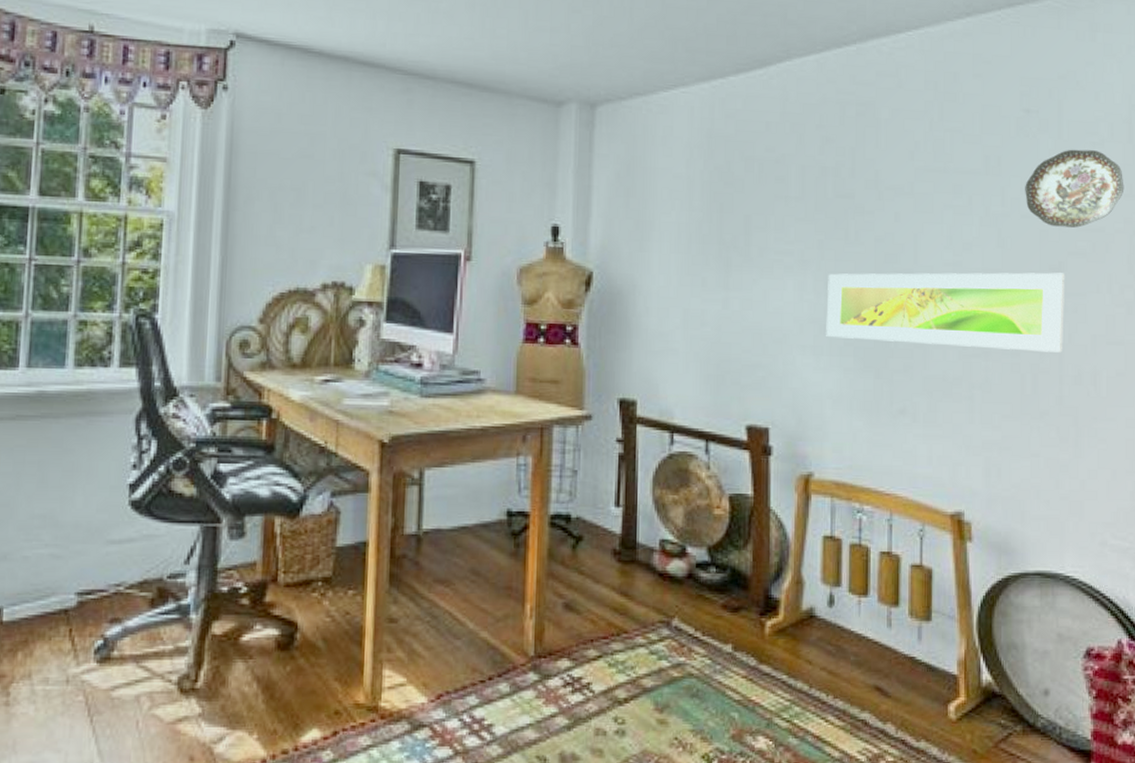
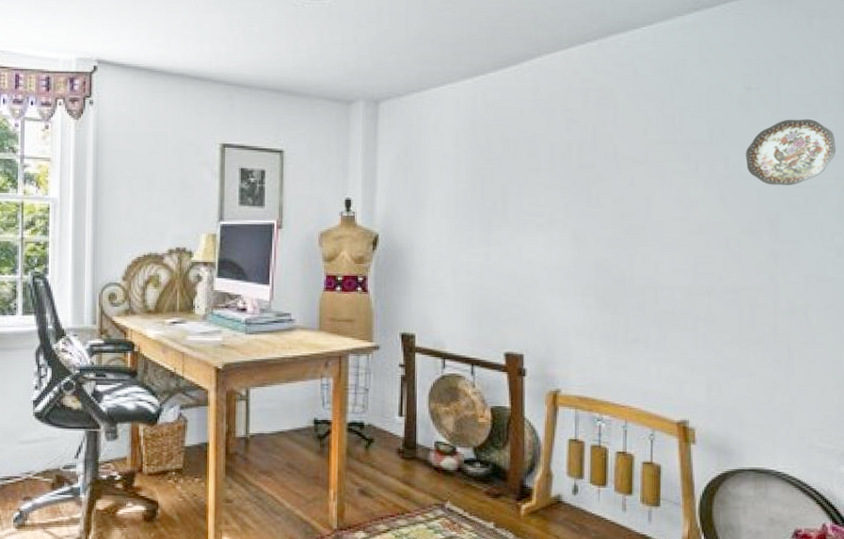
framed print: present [826,272,1066,353] -> none [571,223,781,290]

